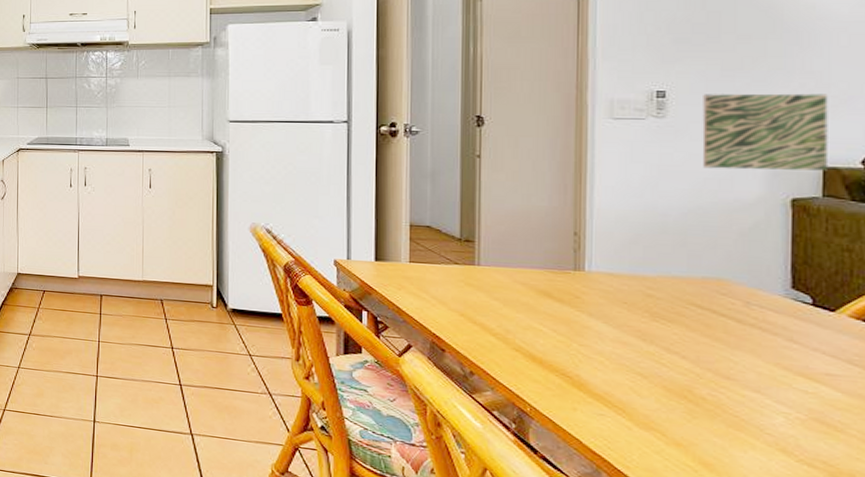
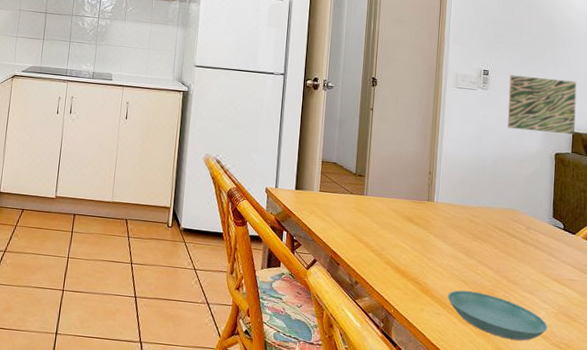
saucer: none [615,385,790,455] -> present [448,290,548,341]

